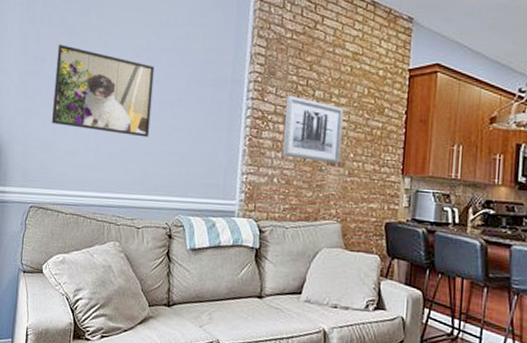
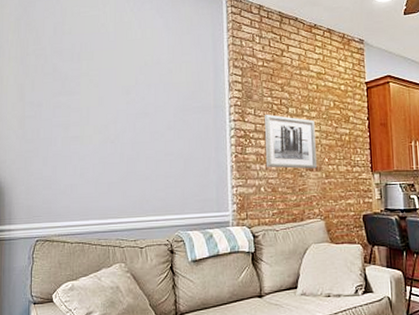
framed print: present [52,45,154,137] -> none [52,90,144,165]

